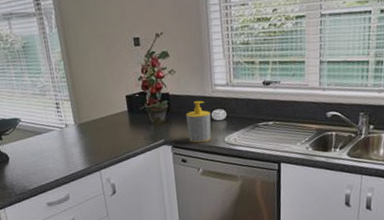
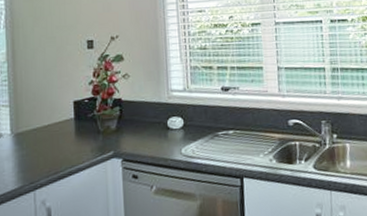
soap bottle: present [186,101,211,143] -> none [139,107,167,155]

